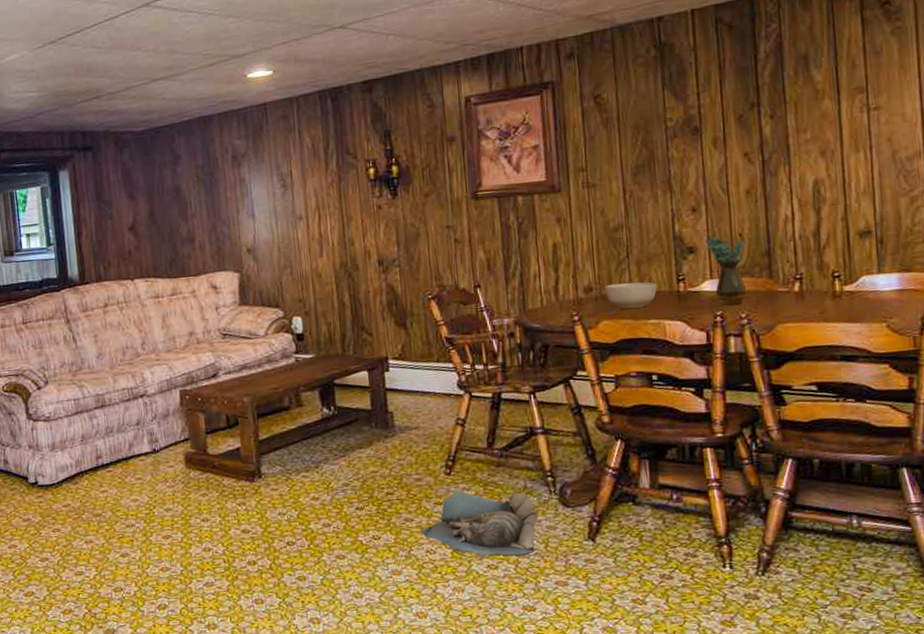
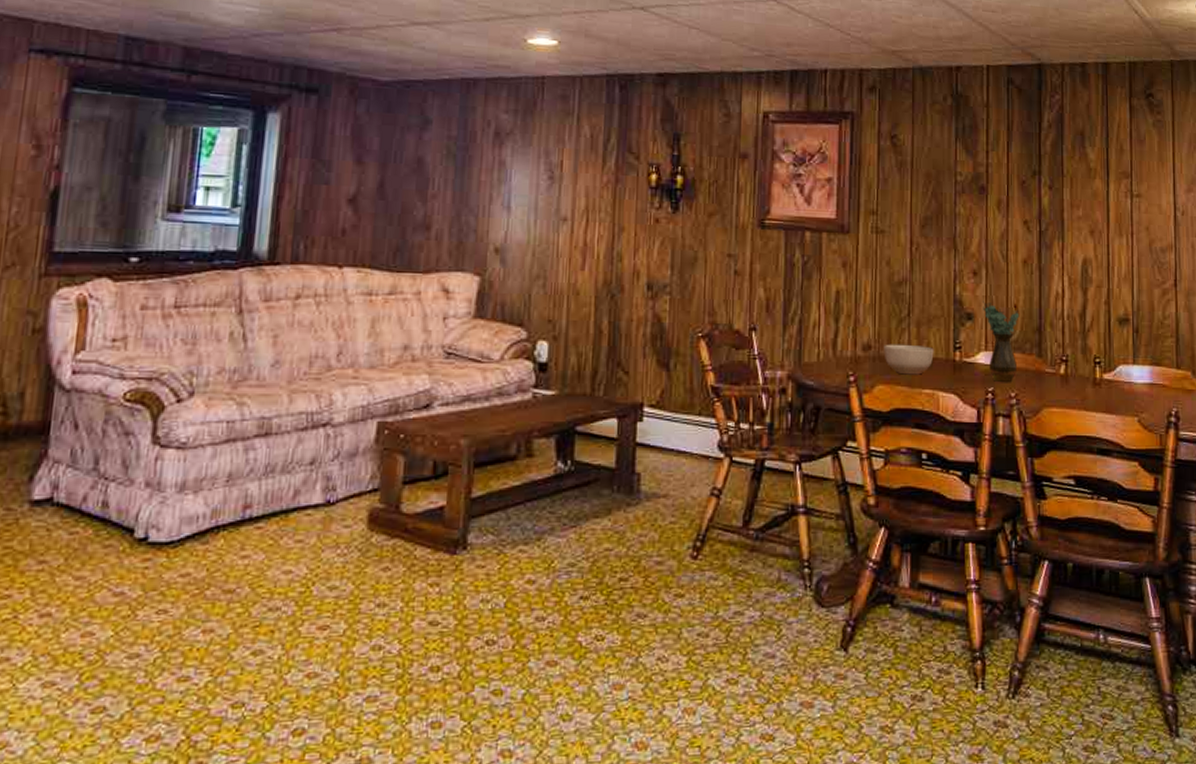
cat: present [418,489,539,558] -> none [651,578,790,669]

